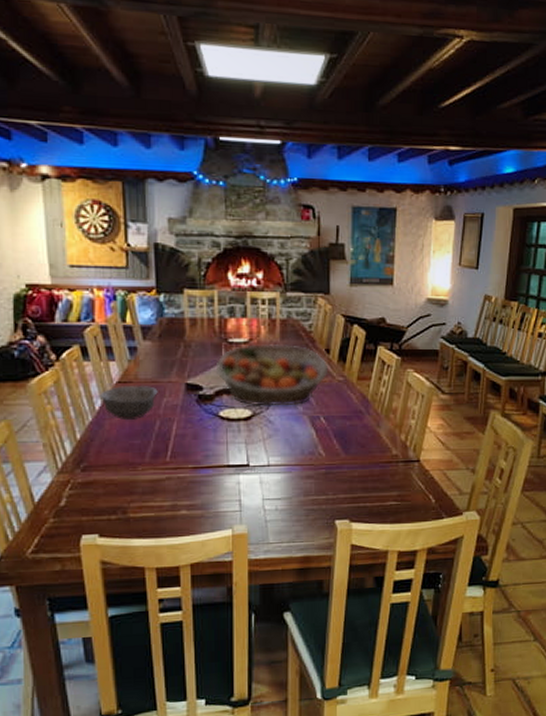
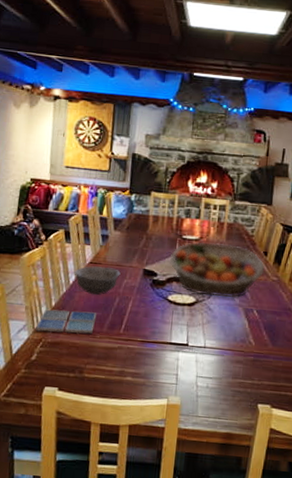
drink coaster: none [59,441,135,472] -> present [35,309,97,334]

